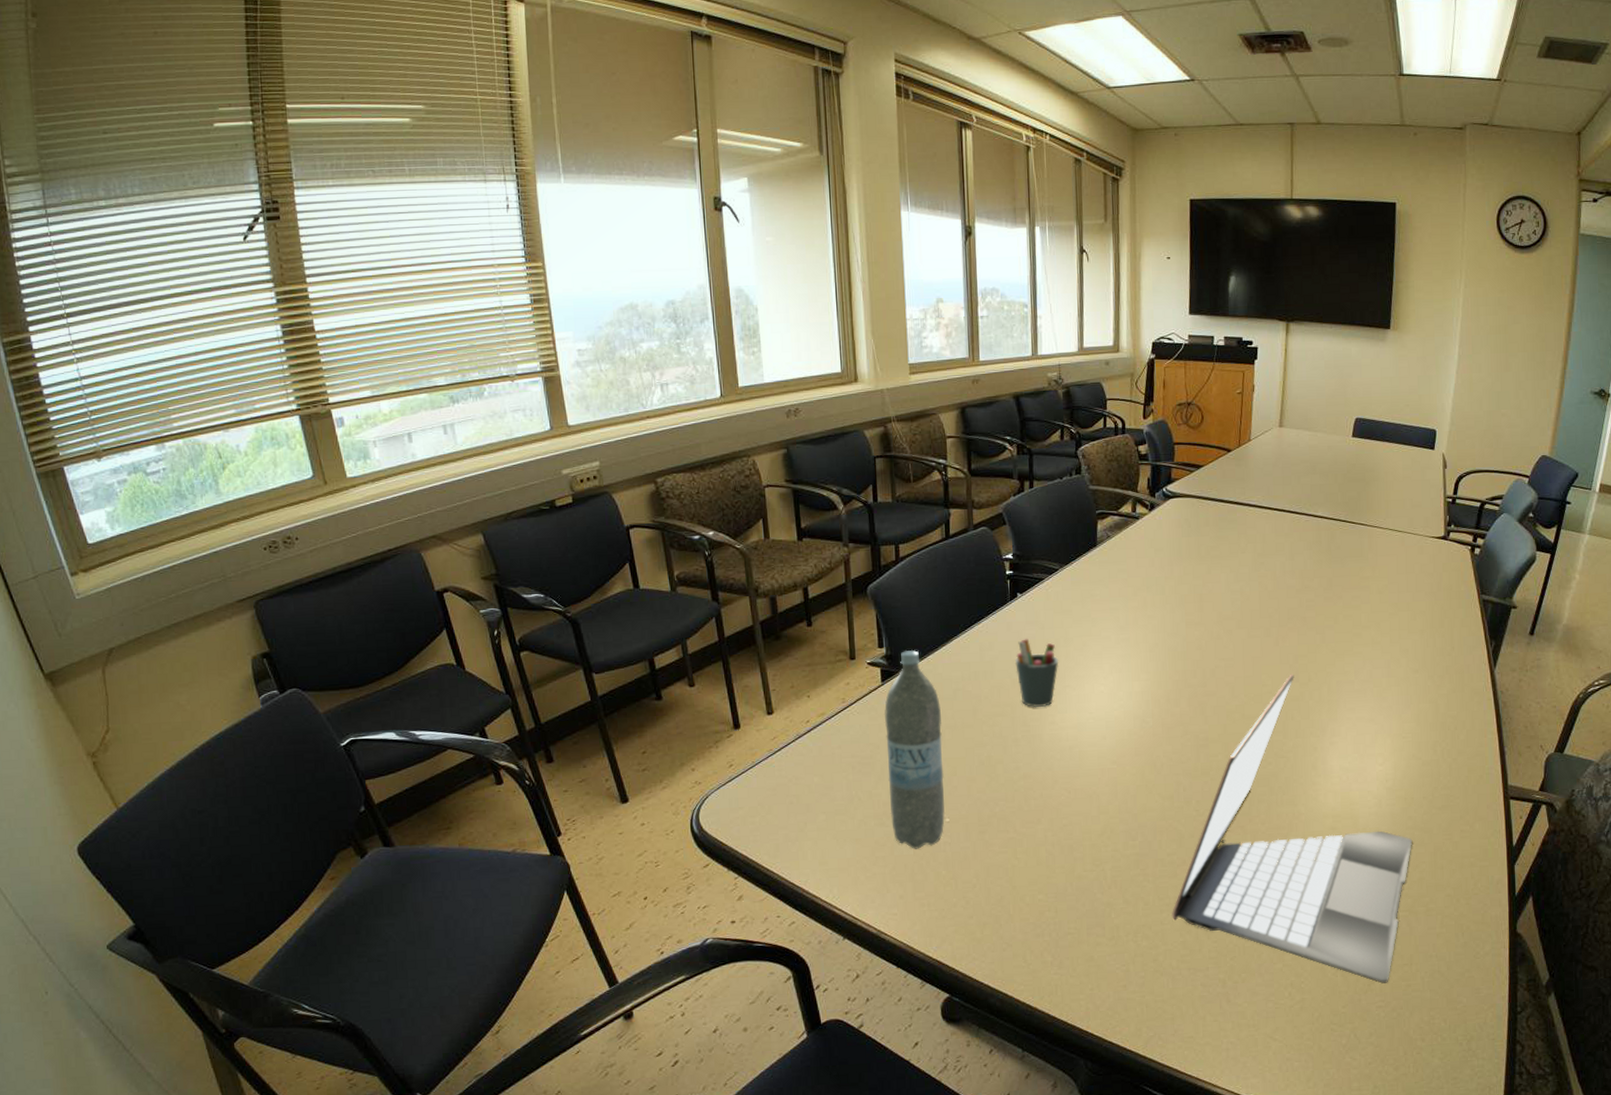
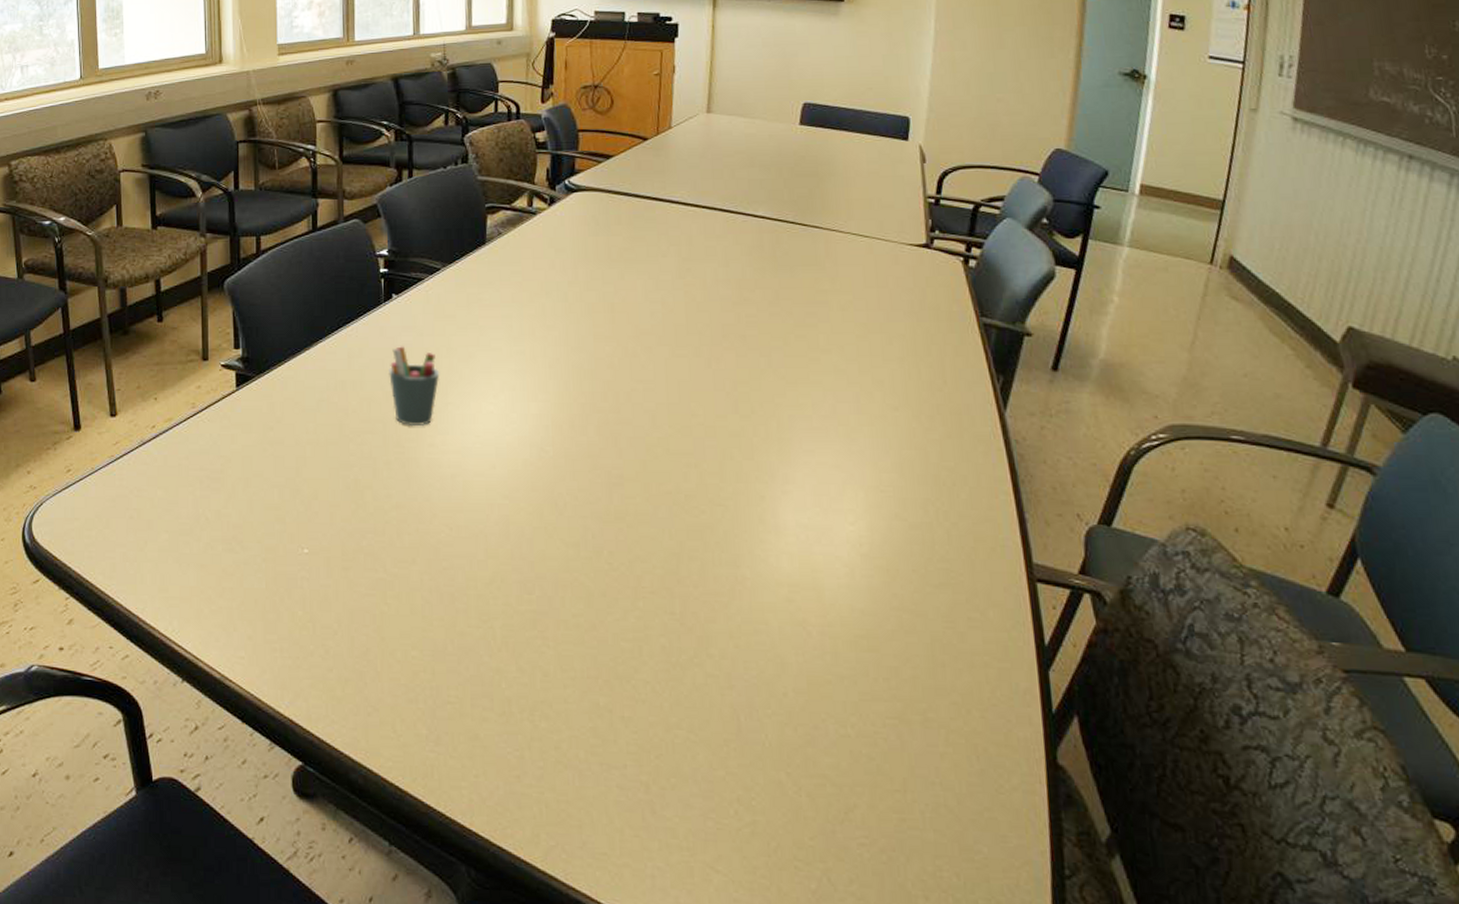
water bottle: present [884,649,946,849] -> none [237,352,304,583]
laptop: present [1171,674,1413,984] -> none [577,403,901,813]

